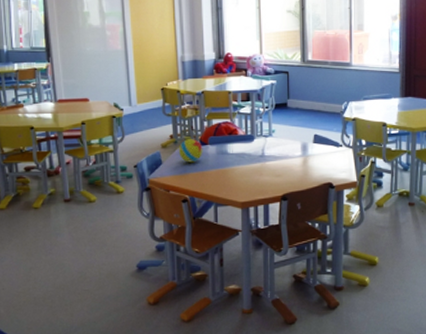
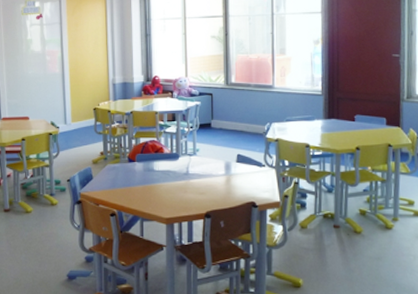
toy ball: present [178,139,203,163] -> none [108,156,131,178]

